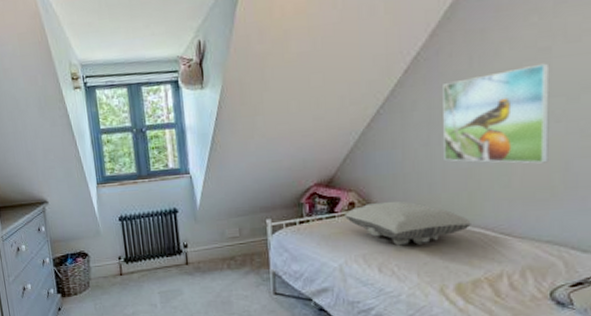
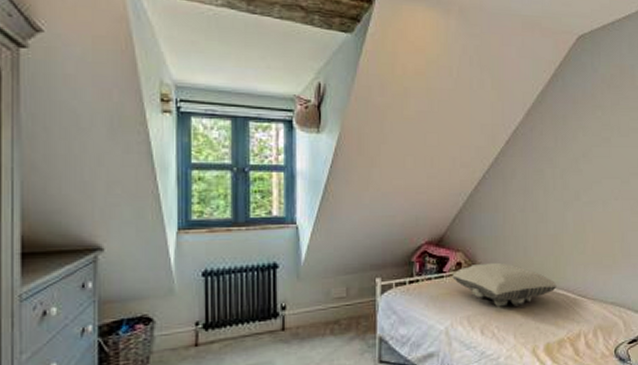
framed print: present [443,63,550,164] -> none [535,150,611,234]

